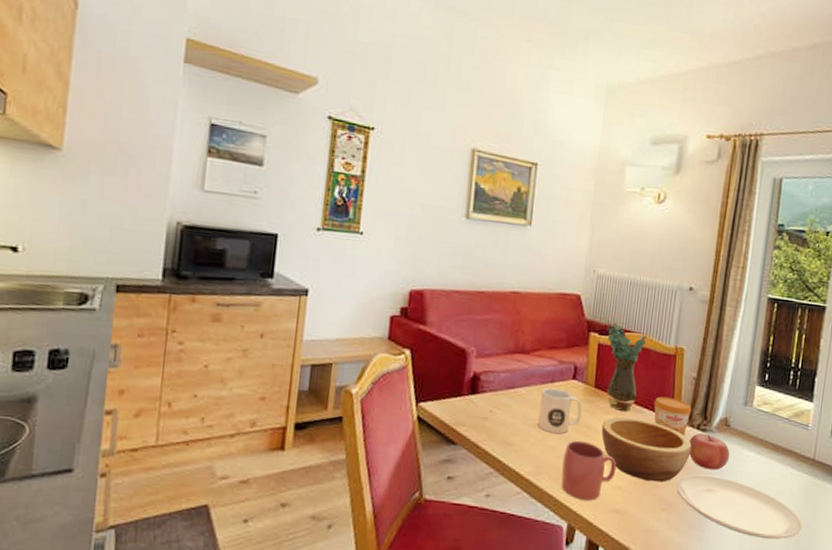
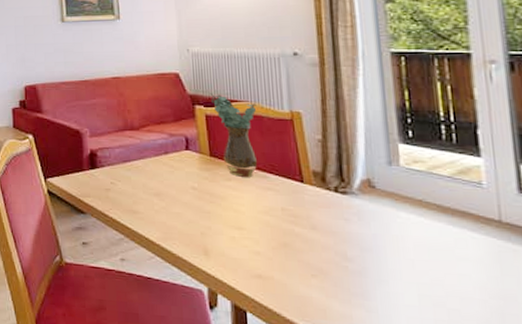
mug: present [538,387,582,433] -> none [157,159,202,201]
mug: present [561,440,617,500] -> none [190,207,250,265]
bowl: present [601,416,692,483] -> none [225,182,333,248]
food container: present [654,396,692,435] -> none [278,161,325,199]
plate: present [675,474,803,539] -> none [321,238,505,312]
fruit: present [689,433,730,470] -> none [329,196,384,235]

